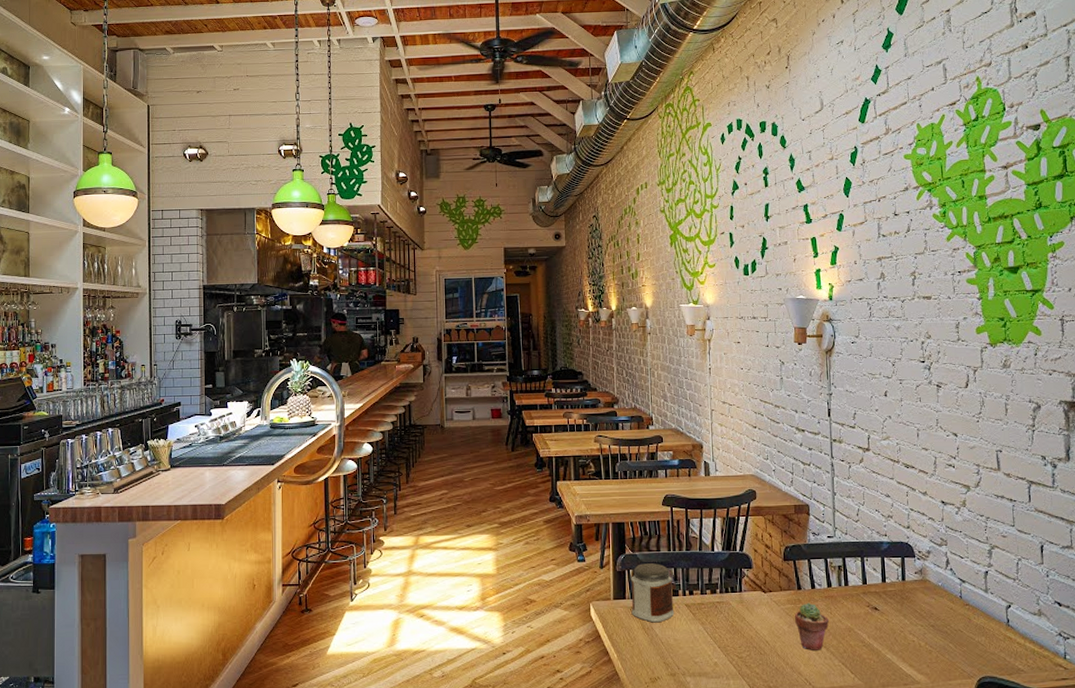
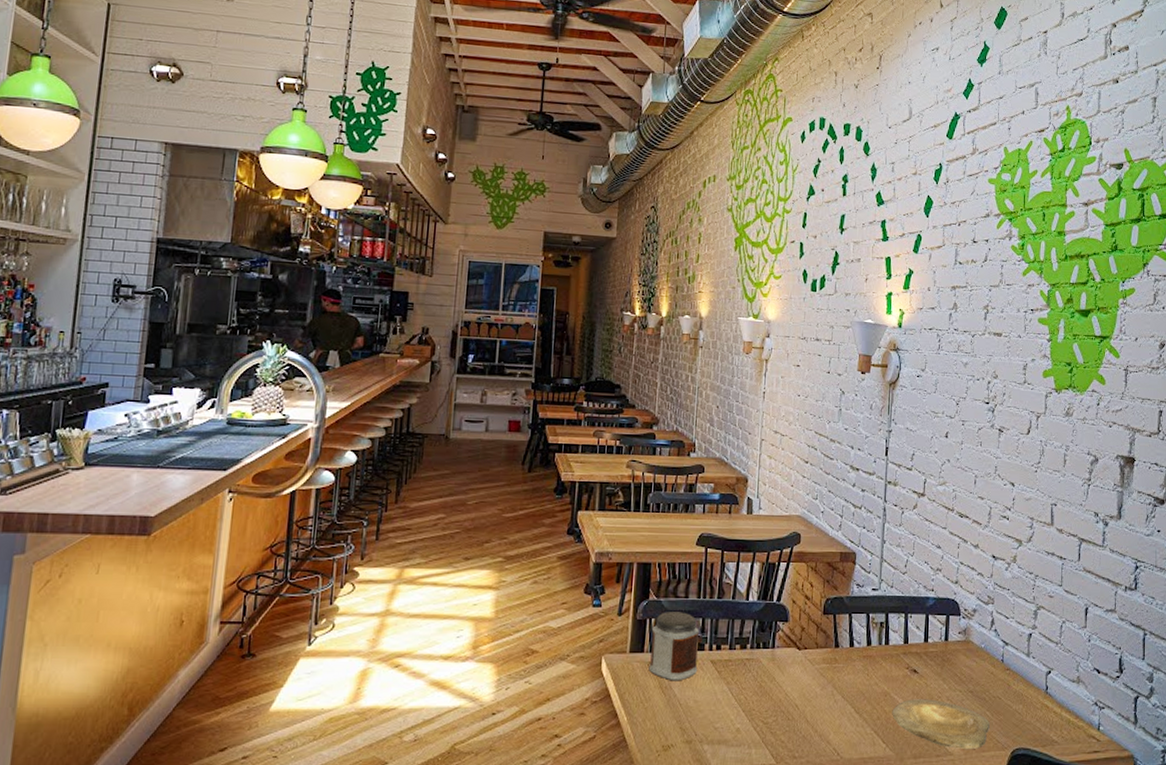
potted succulent: present [795,602,829,650] -> none [829,662,864,716]
plate: none [857,633,954,678] -> present [892,699,990,749]

